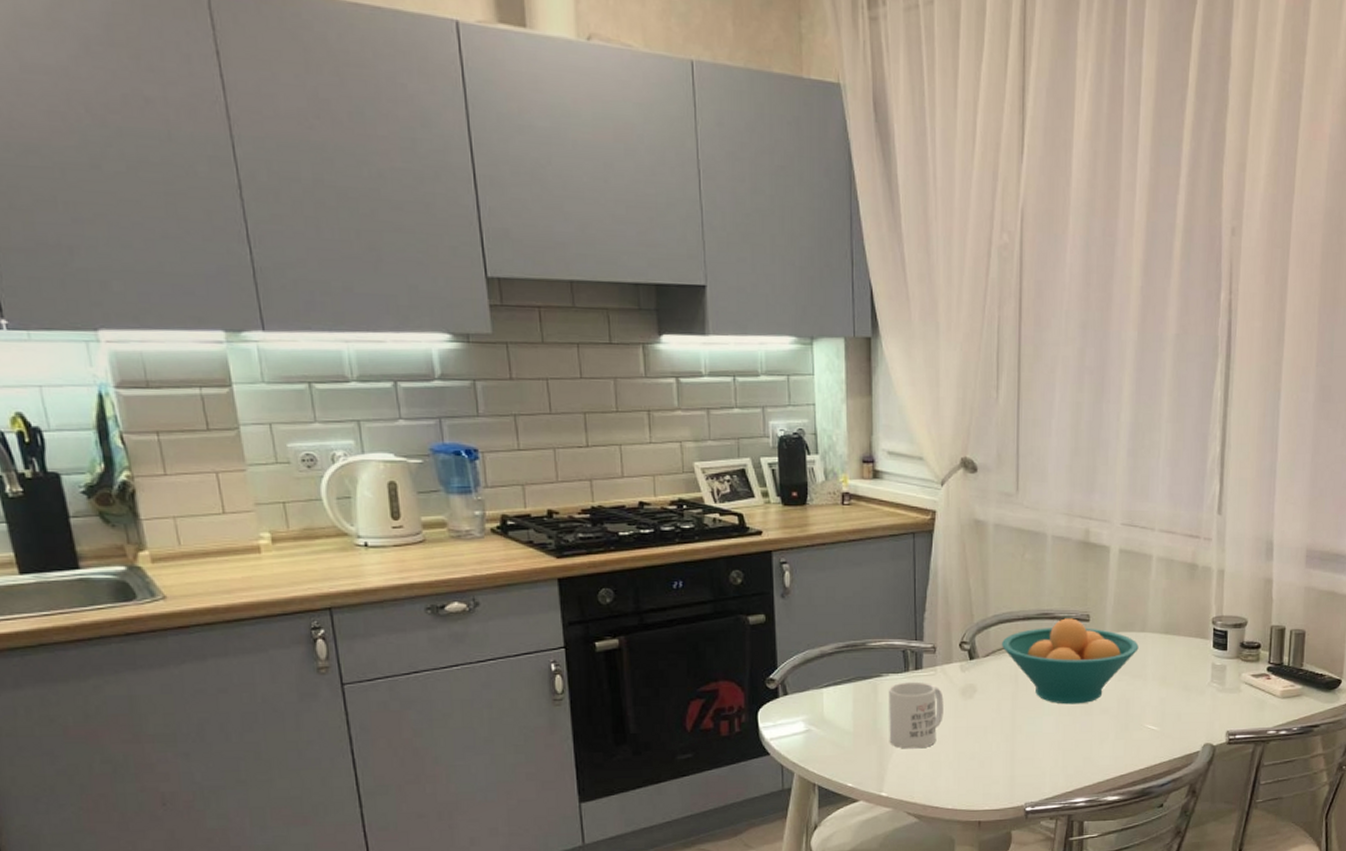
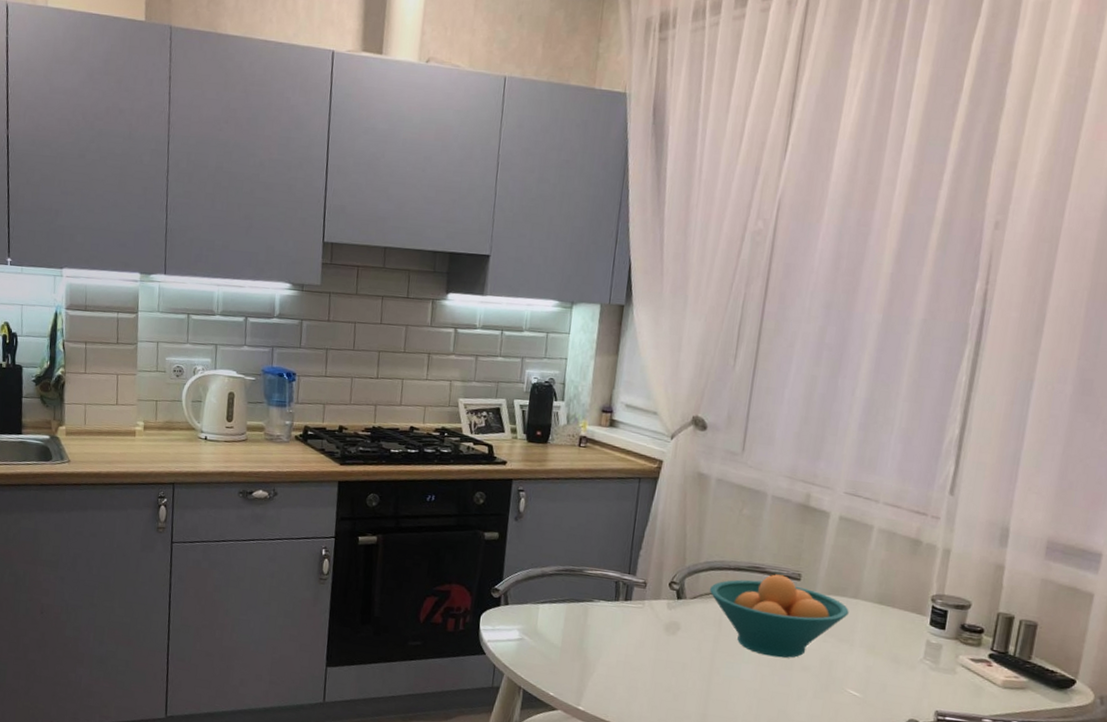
mug: present [889,681,944,749] -> none [592,610,648,673]

